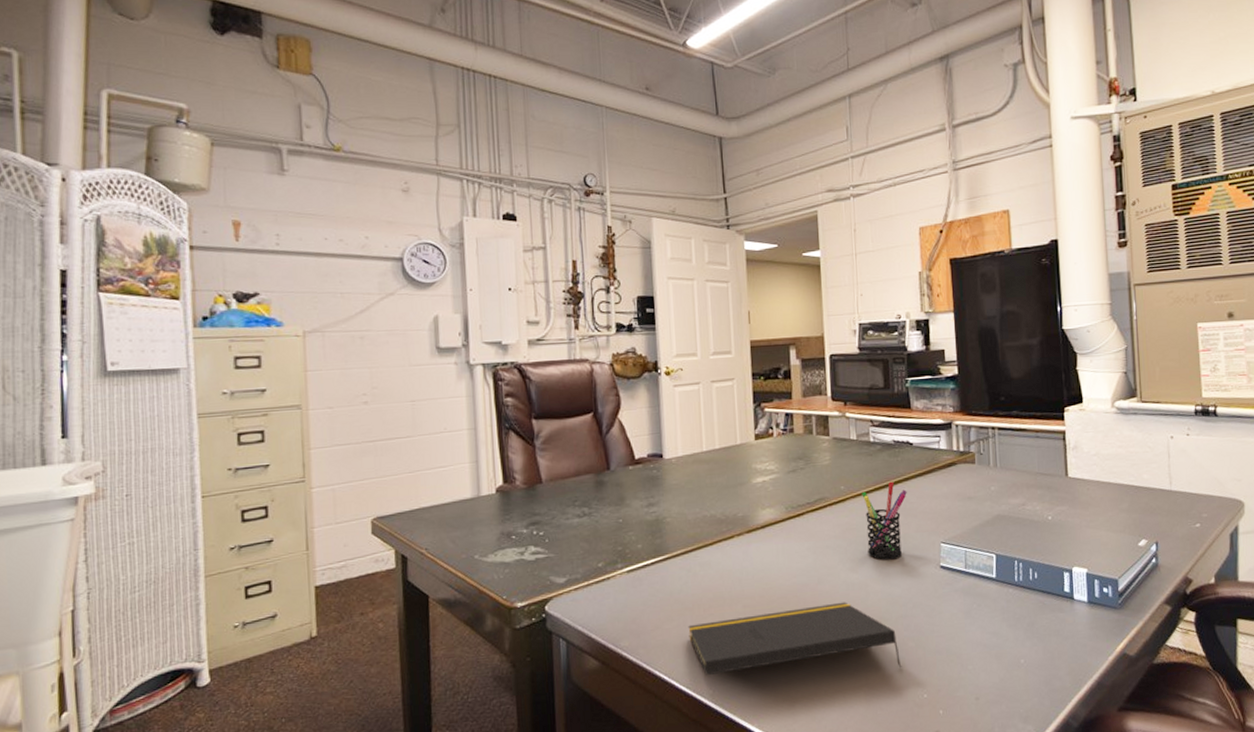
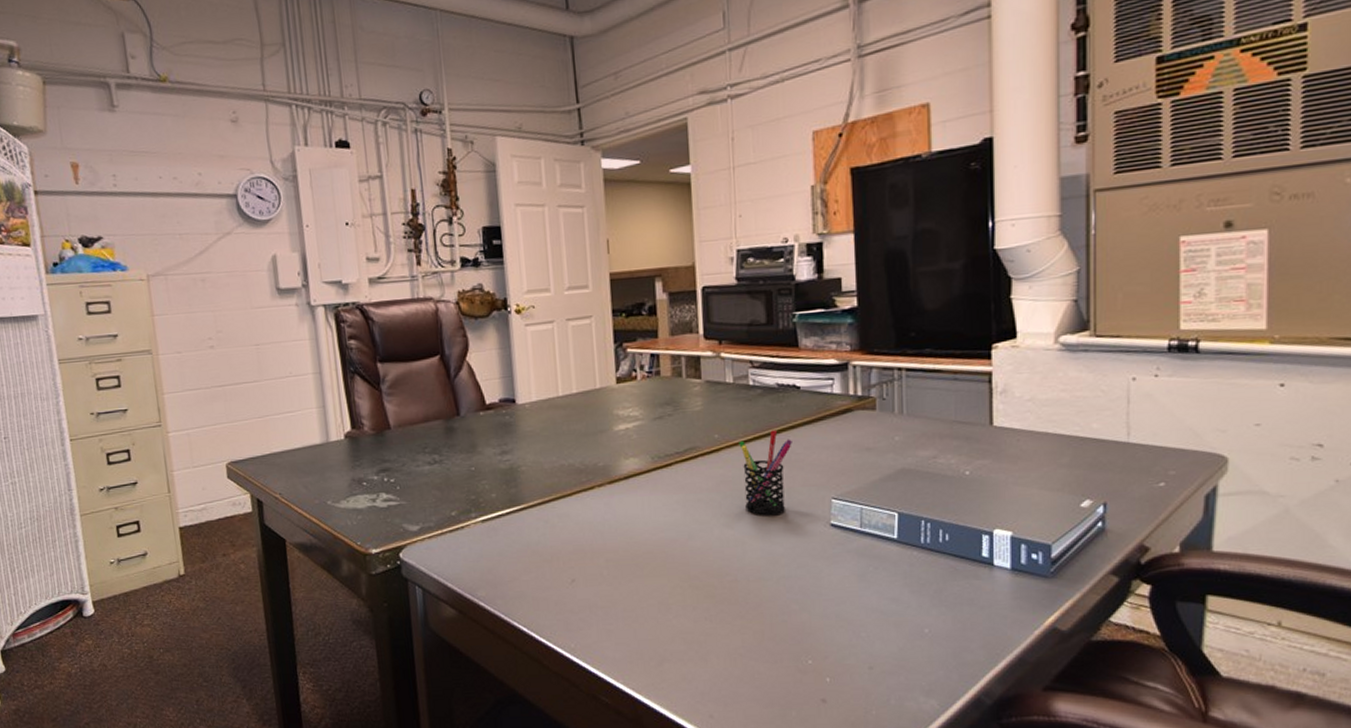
notepad: present [688,602,902,675] -> none [547,559,784,632]

